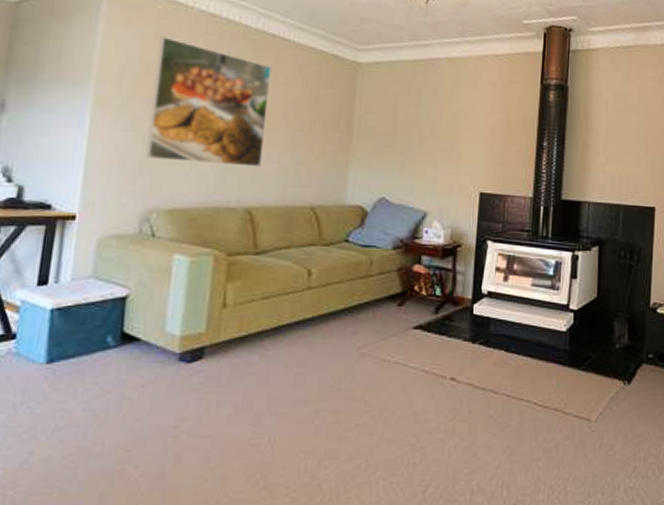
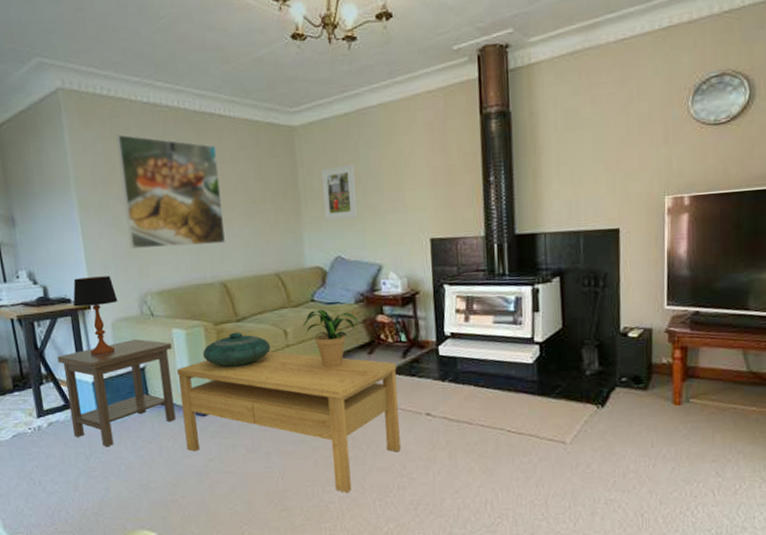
side table: none [4,262,169,395] -> present [57,339,176,447]
table lamp: none [52,182,114,276] -> present [73,276,118,355]
coffee table: none [157,292,427,470] -> present [177,351,401,493]
decorative bowl: none [205,266,289,308] -> present [203,332,271,368]
potted plant: none [331,251,395,317] -> present [303,309,360,368]
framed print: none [375,108,413,162] -> present [321,164,358,221]

